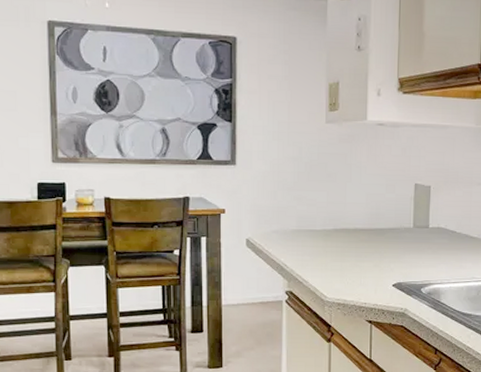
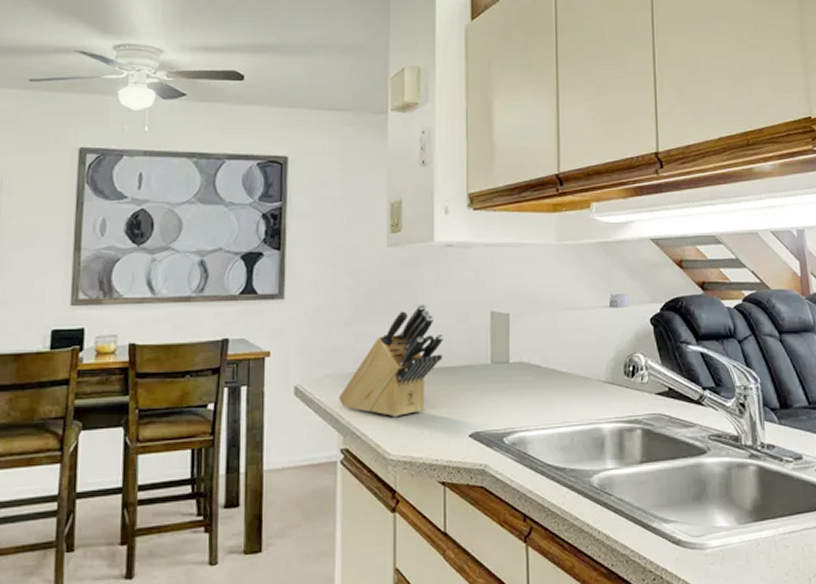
knife block: none [284,174,373,268] -> present [339,304,443,418]

